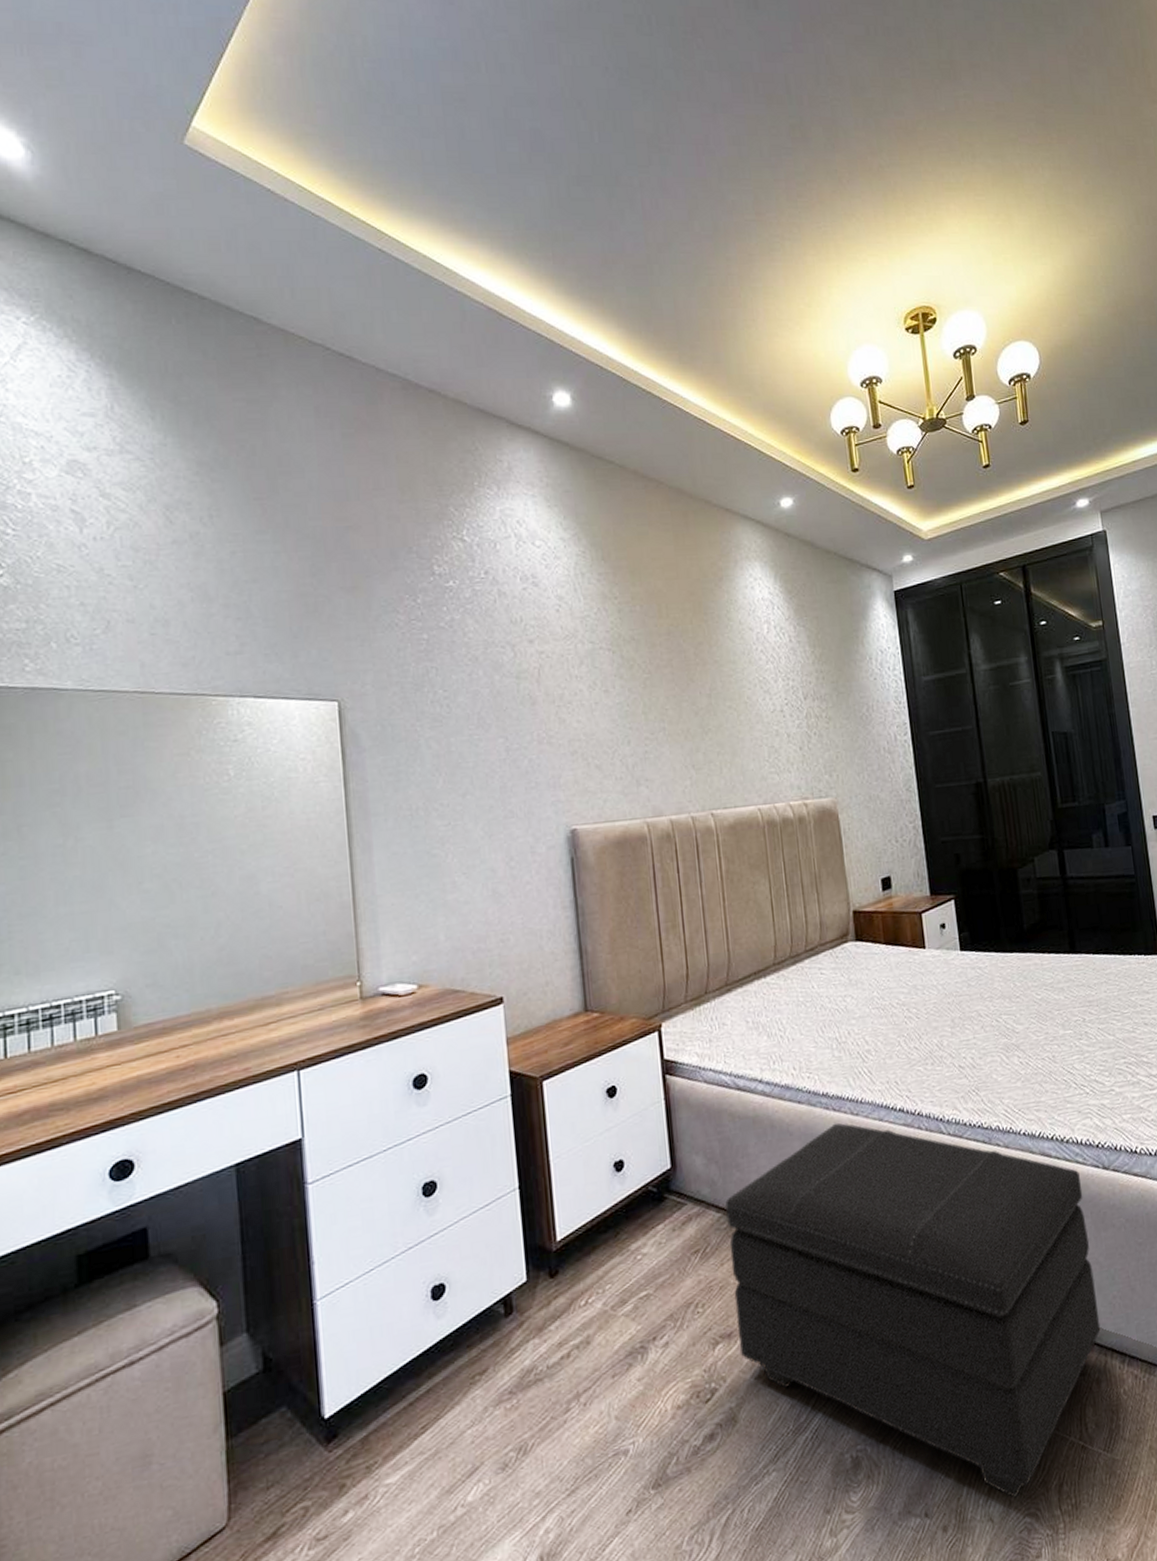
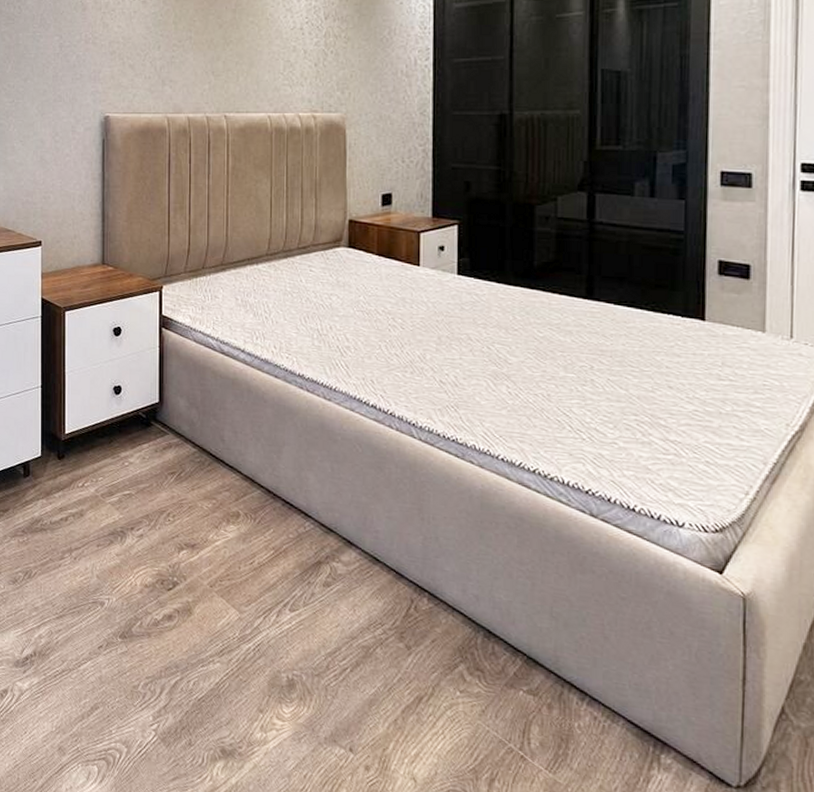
footstool: present [725,1123,1101,1498] -> none [200,402,562,772]

